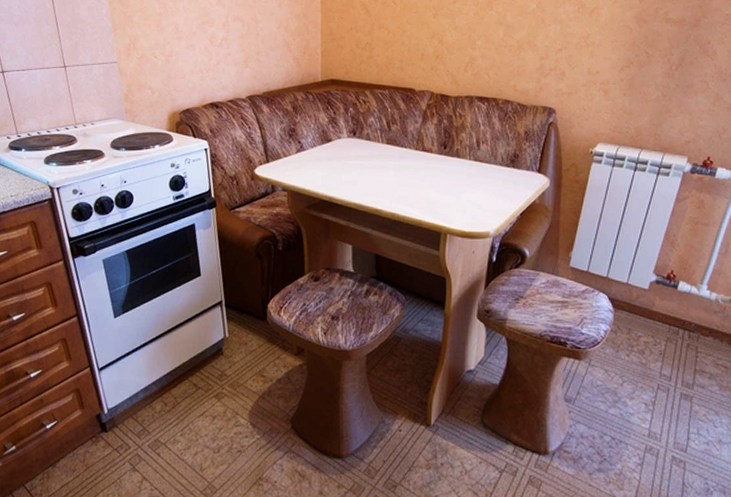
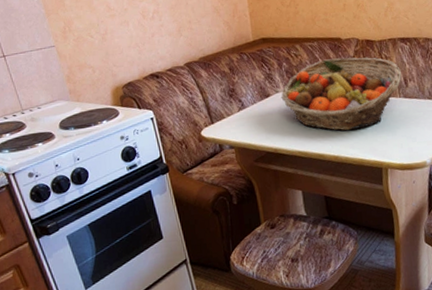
fruit basket: none [343,109,474,188] -> present [281,57,402,131]

